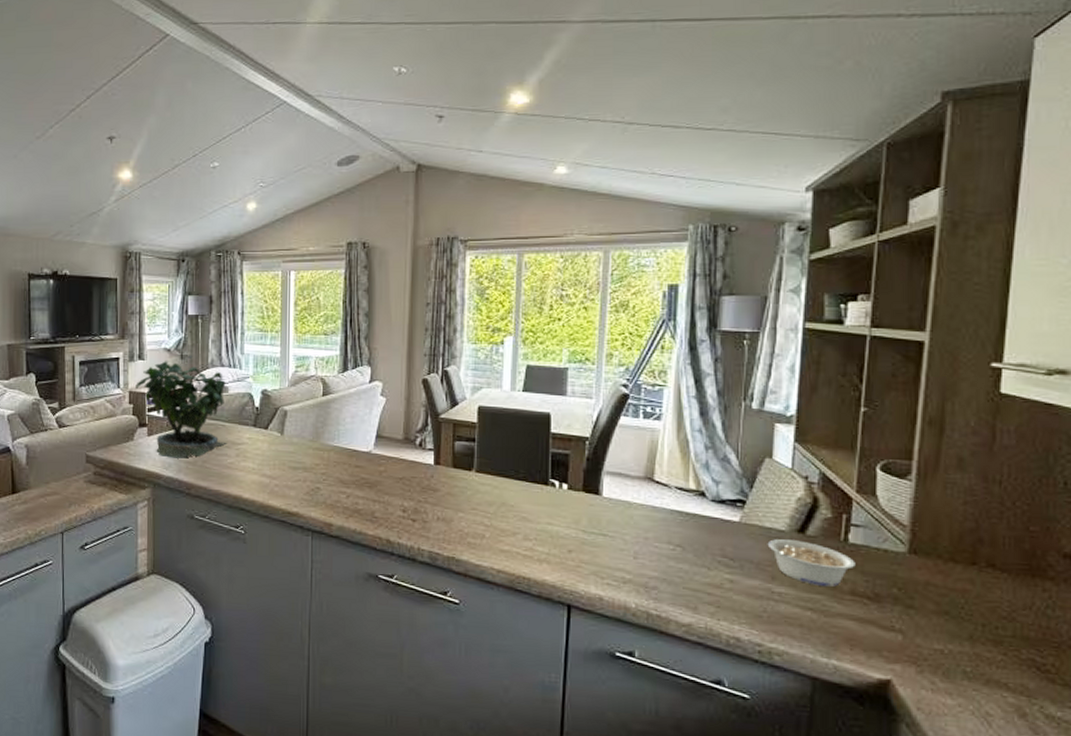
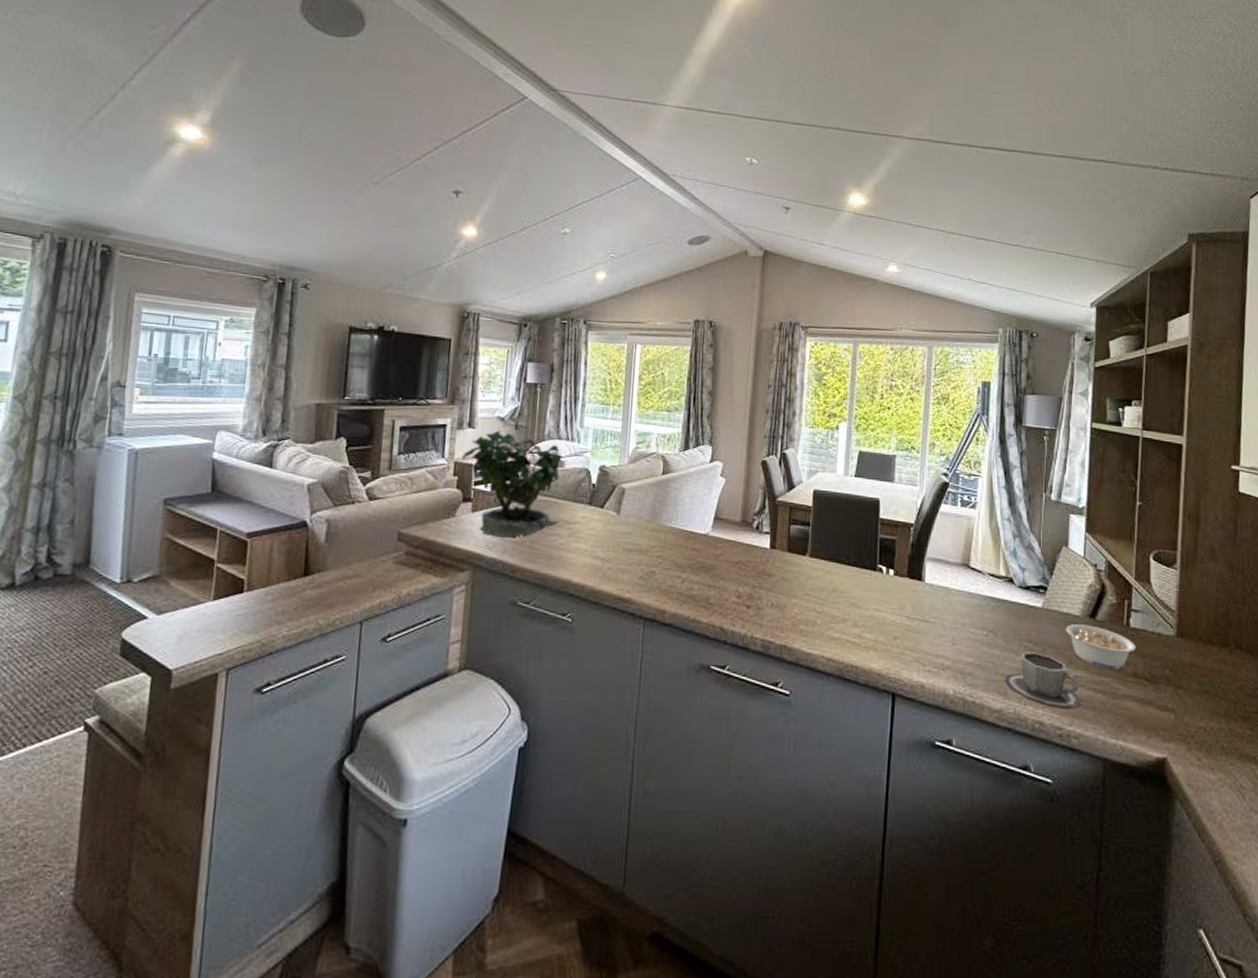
cup: none [695,567,786,627] -> present [1005,652,1081,710]

